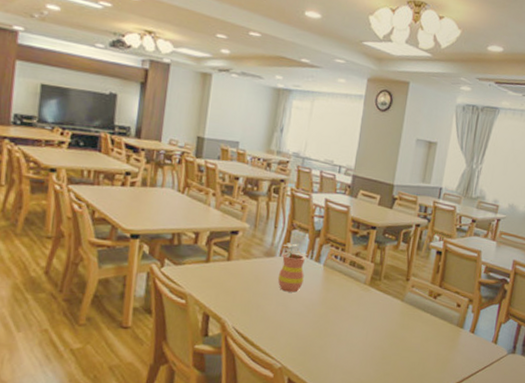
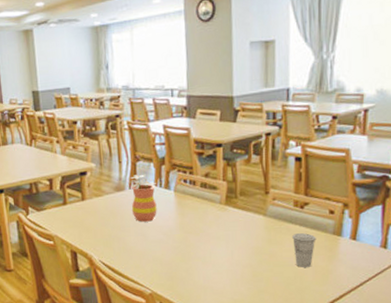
cup: none [421,322,443,355] -> present [292,233,316,267]

